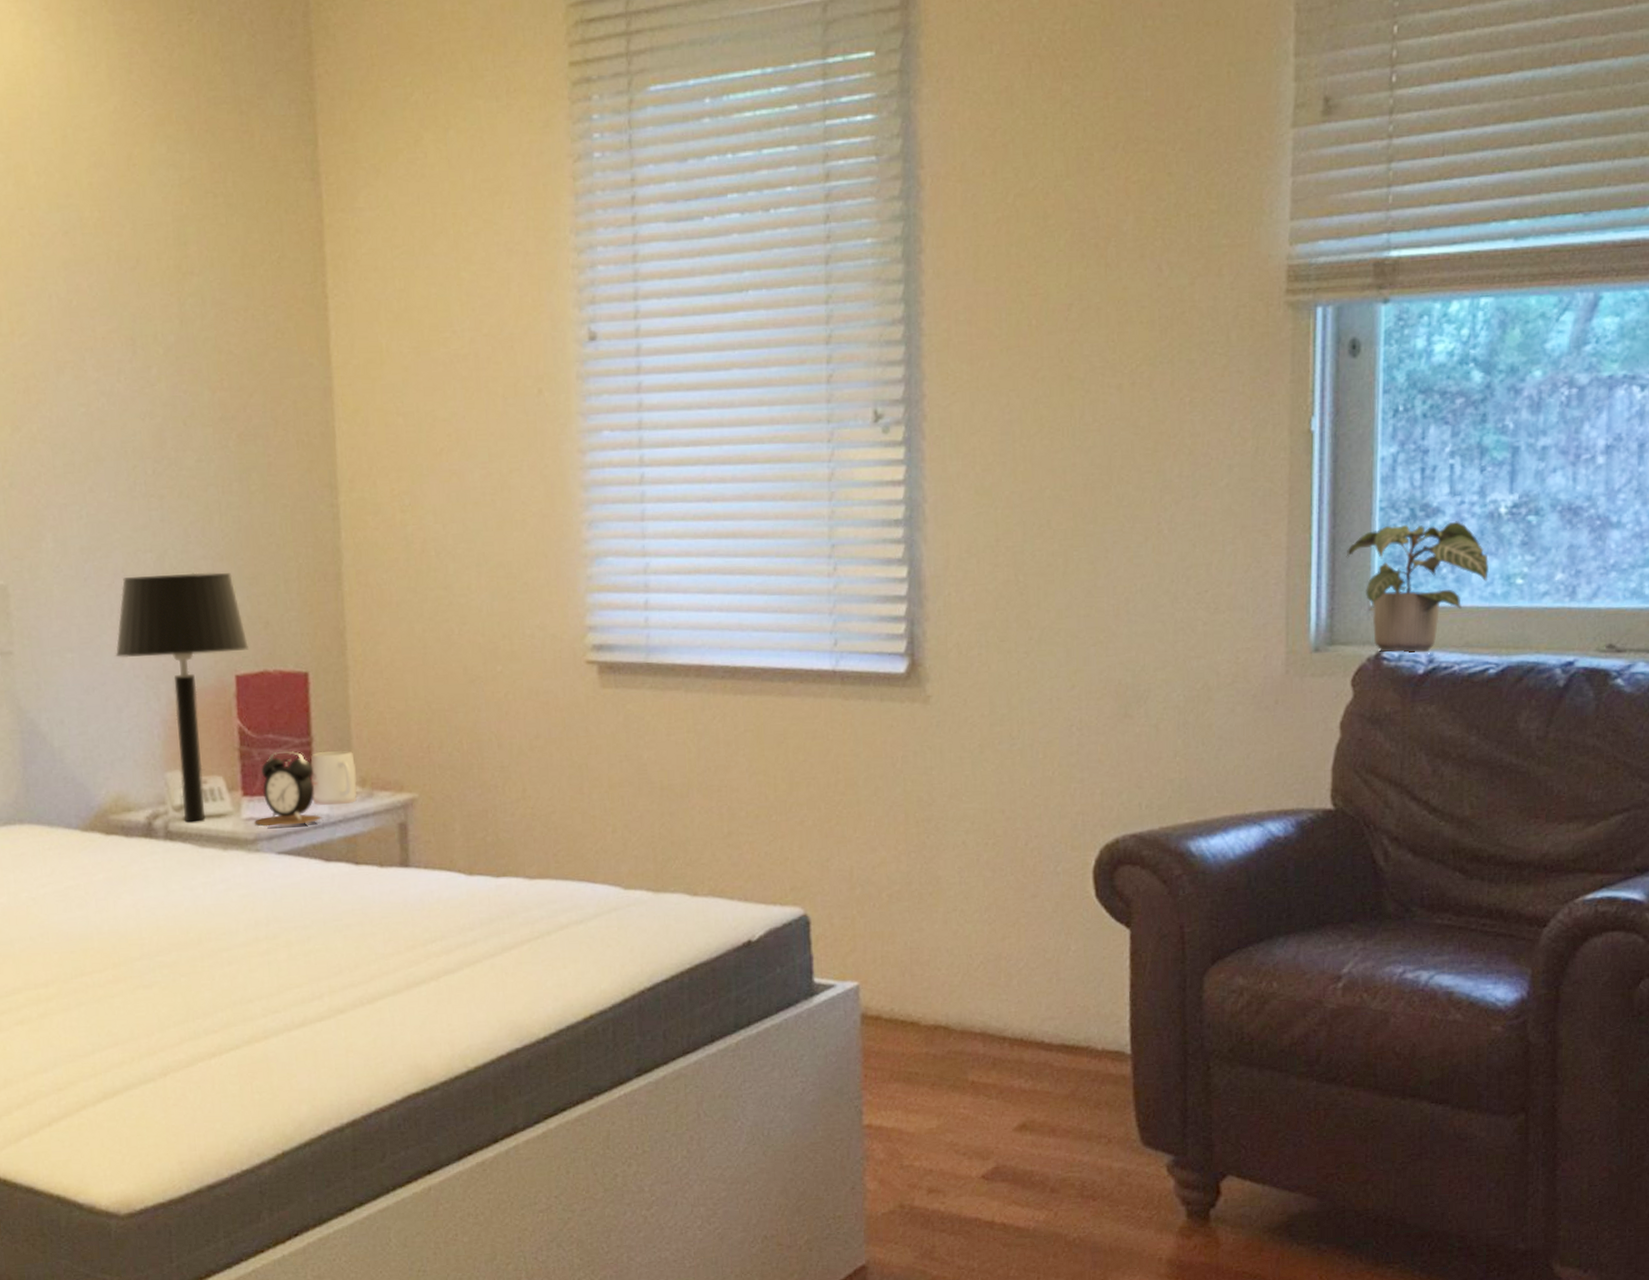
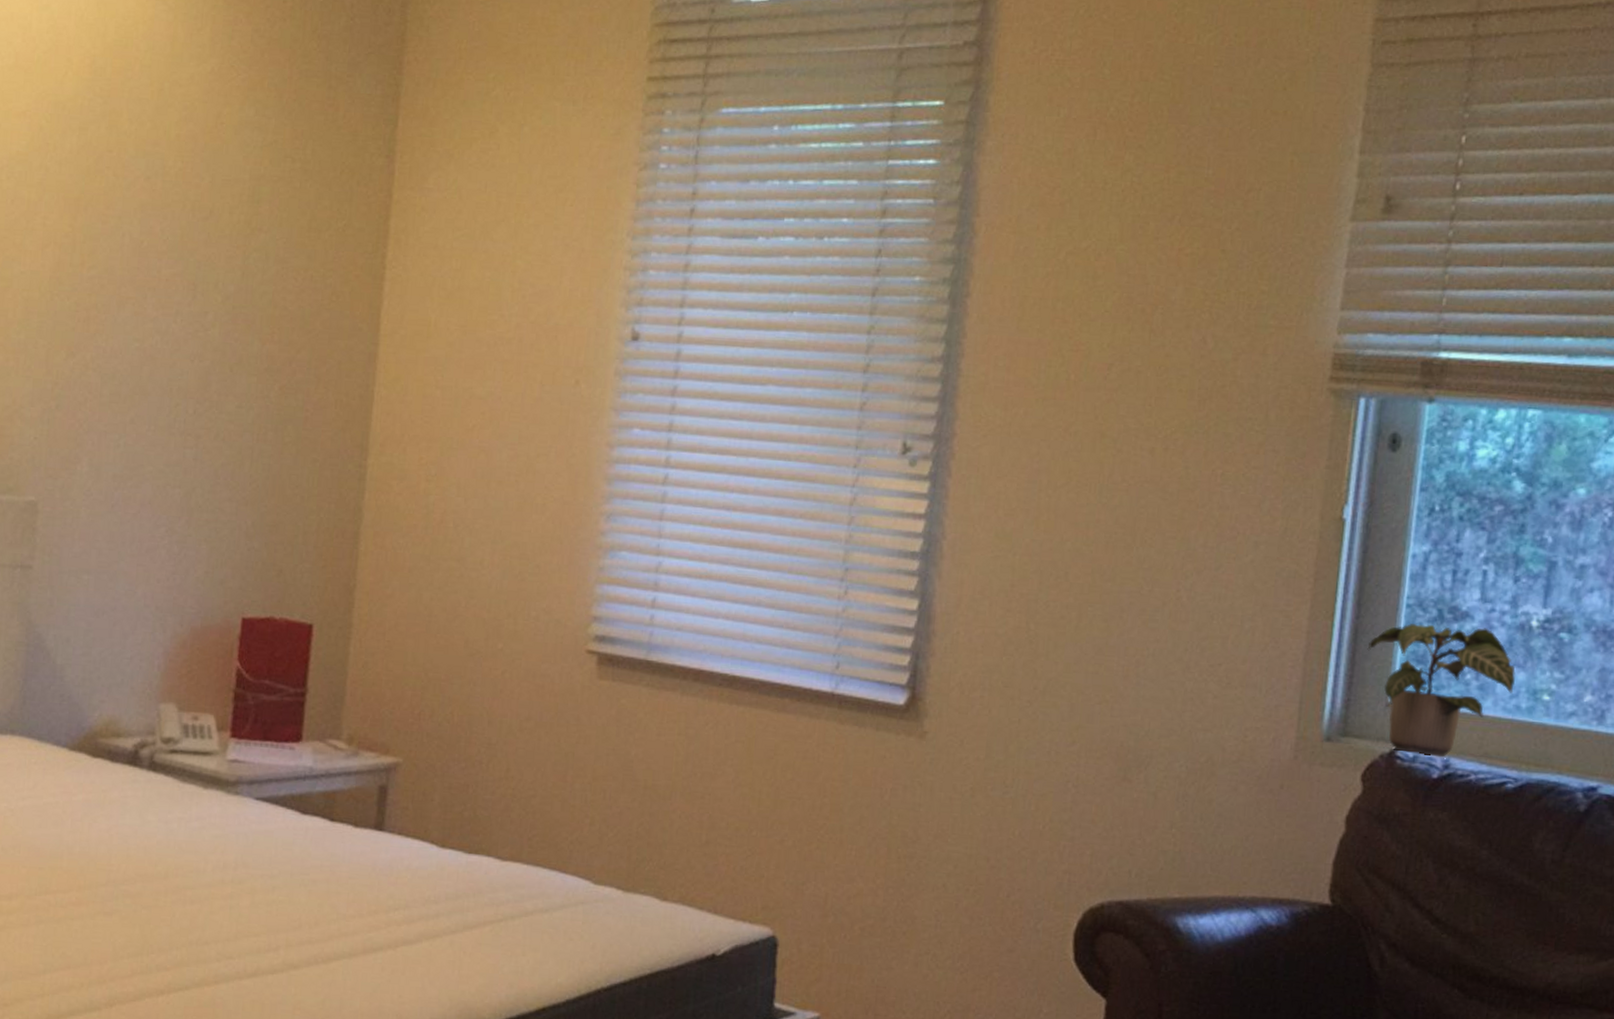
table lamp: present [115,572,249,824] -> none [129,509,259,758]
alarm clock: present [254,751,322,827] -> none [238,698,305,774]
mug: present [310,751,357,806] -> none [299,704,346,760]

